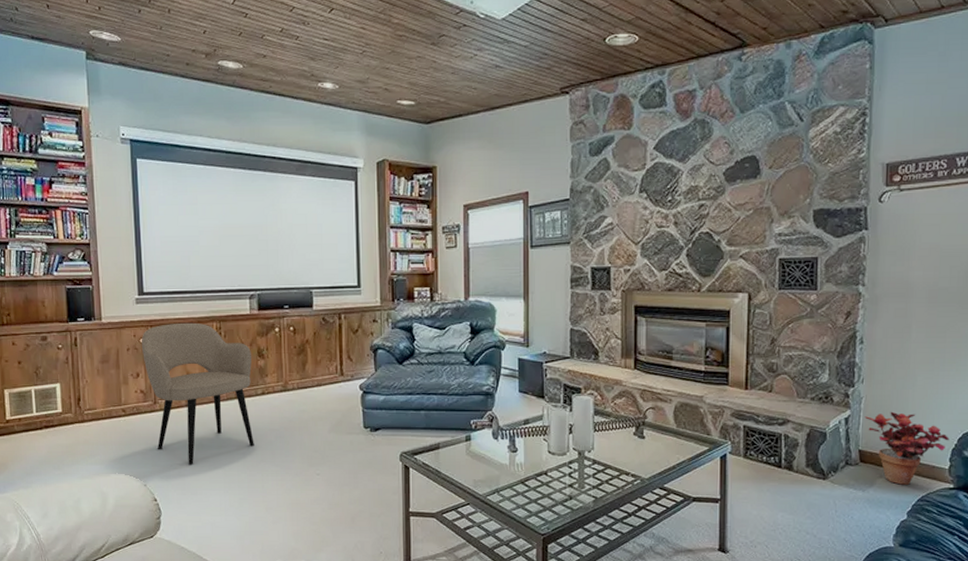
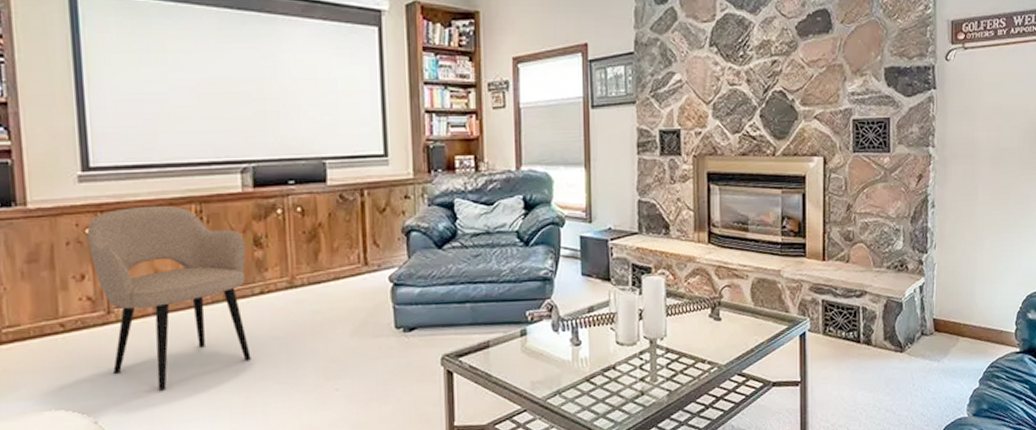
potted plant: present [865,411,949,485] -> none [938,276,1015,352]

